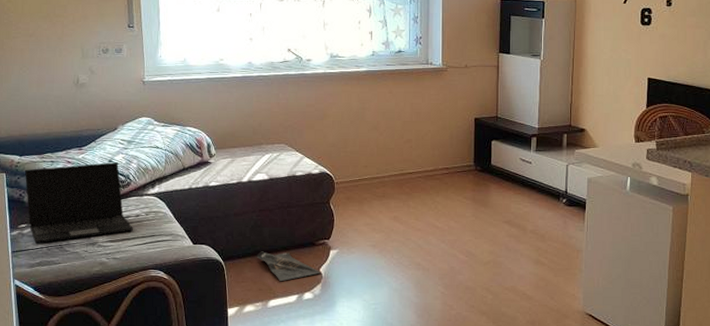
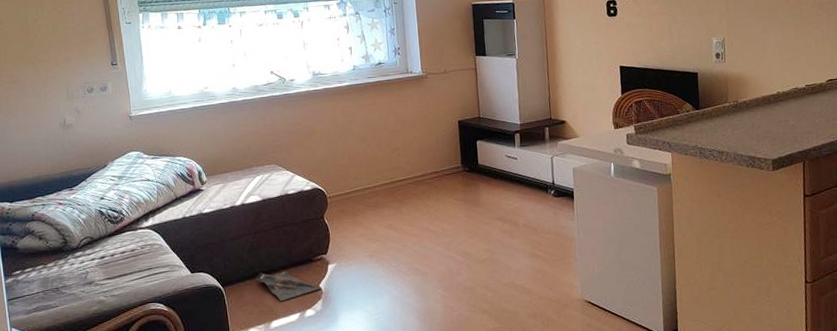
laptop: present [24,162,133,244] -> none [16,199,129,289]

